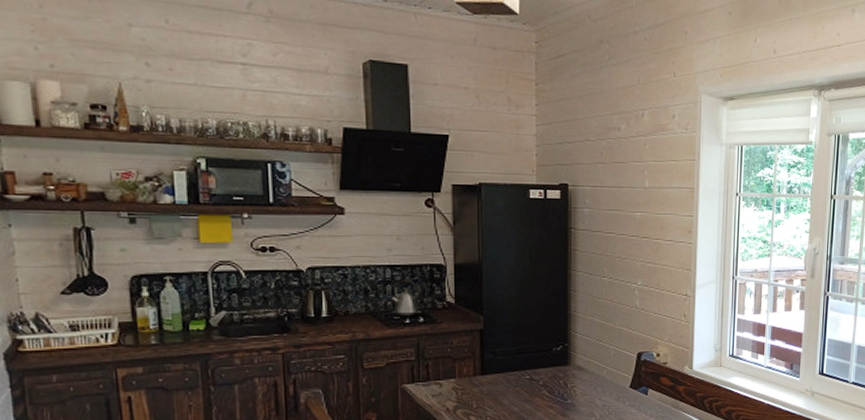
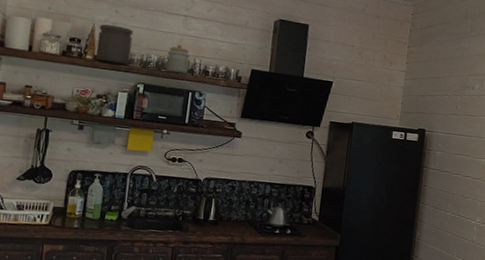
jar: none [128,83,180,136] -> present [95,24,134,66]
jar: none [228,102,262,141] -> present [165,44,190,75]

